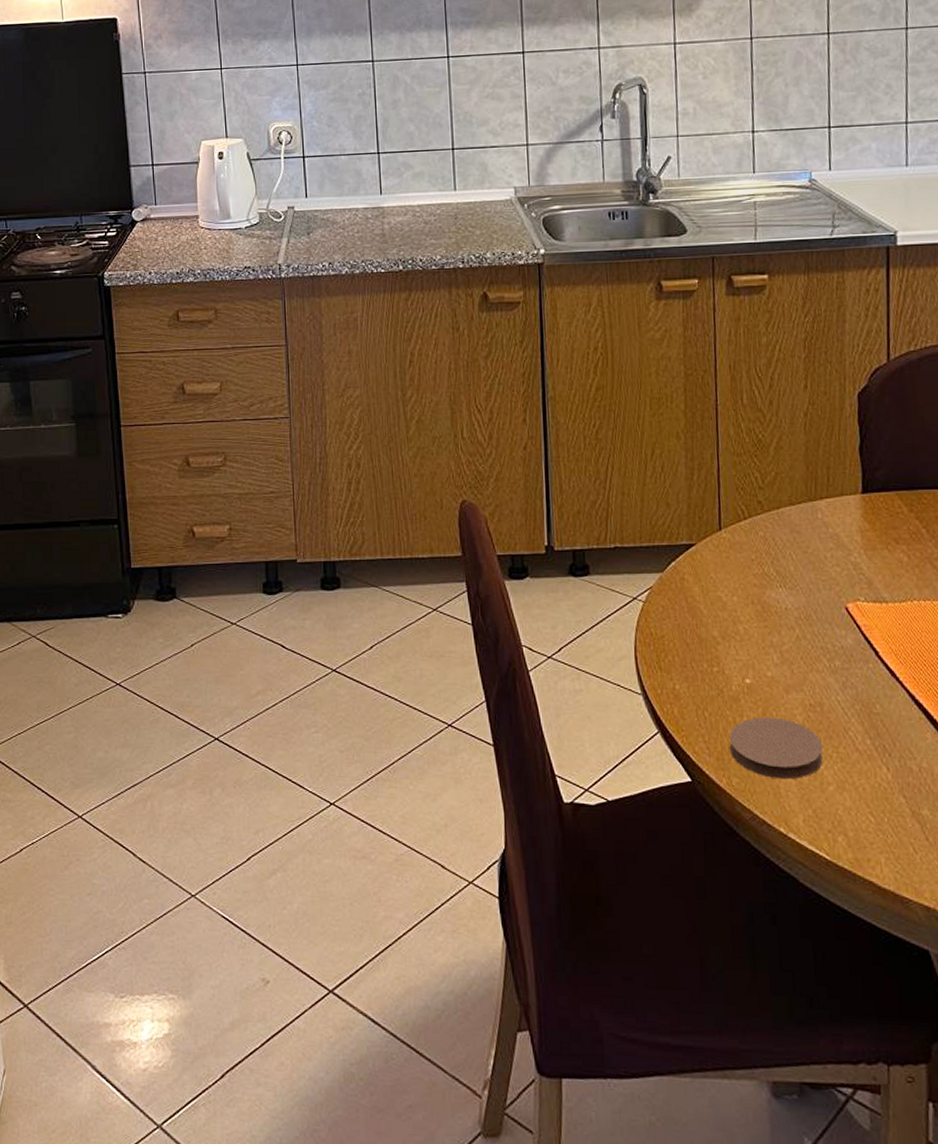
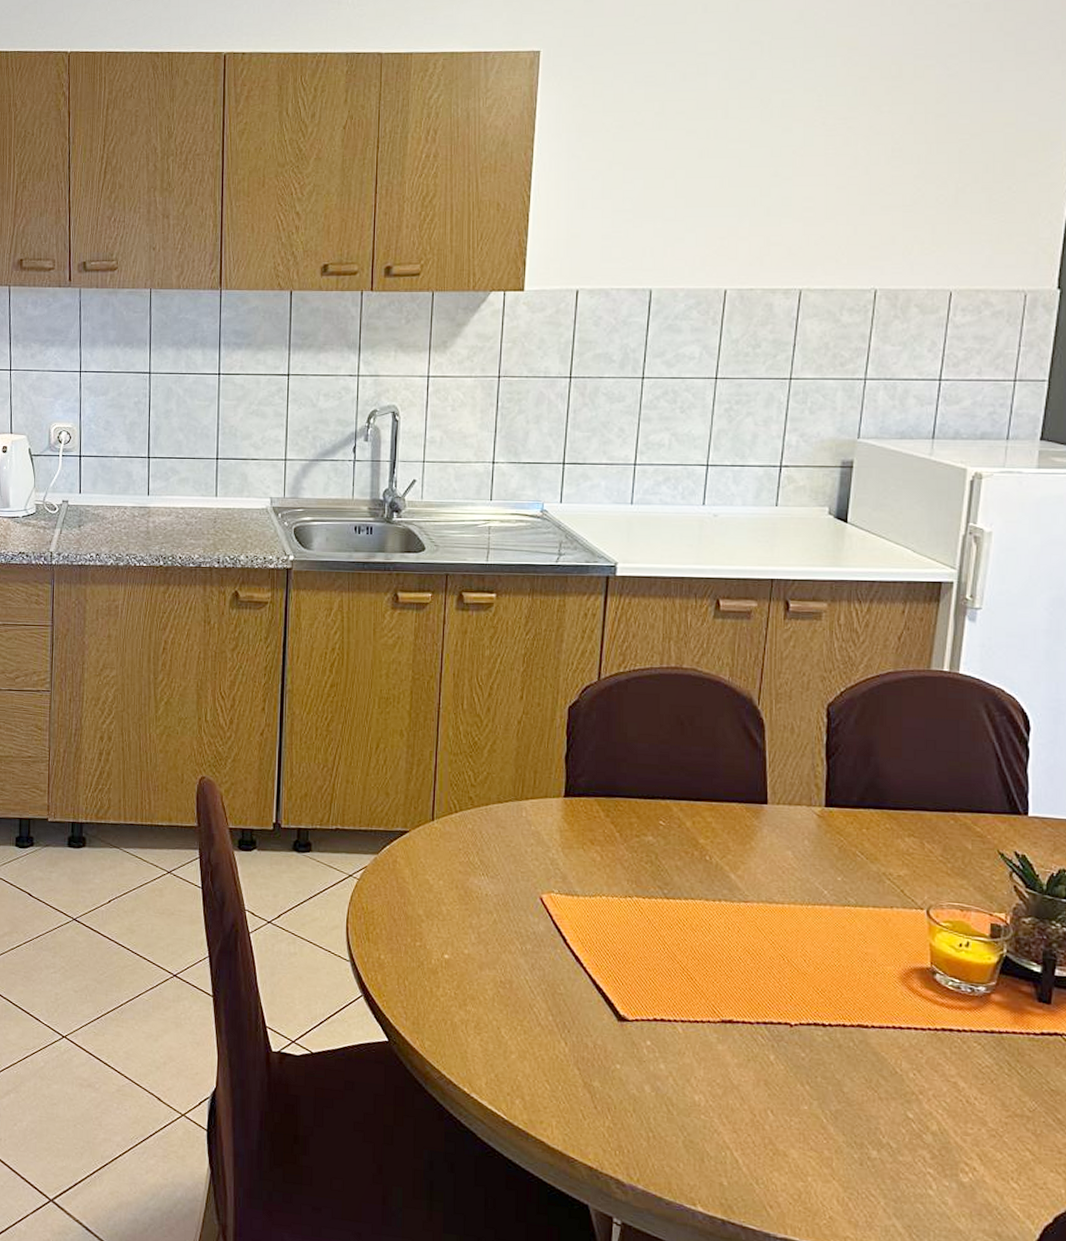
coaster: present [729,717,823,780] -> none [425,989,509,1046]

